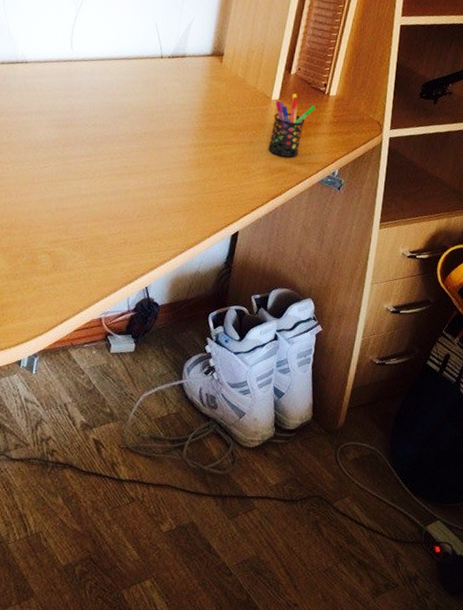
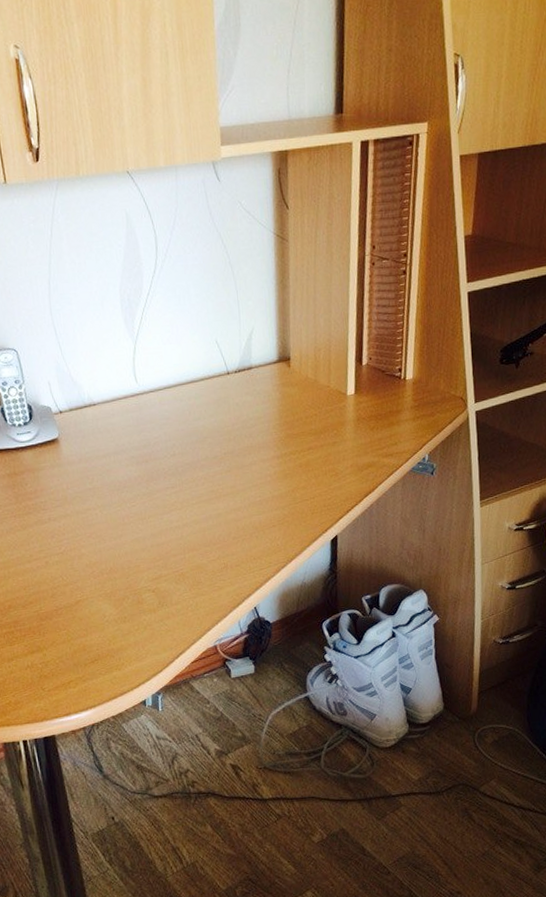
pen holder: present [268,93,316,157] -> none [351,384,395,452]

